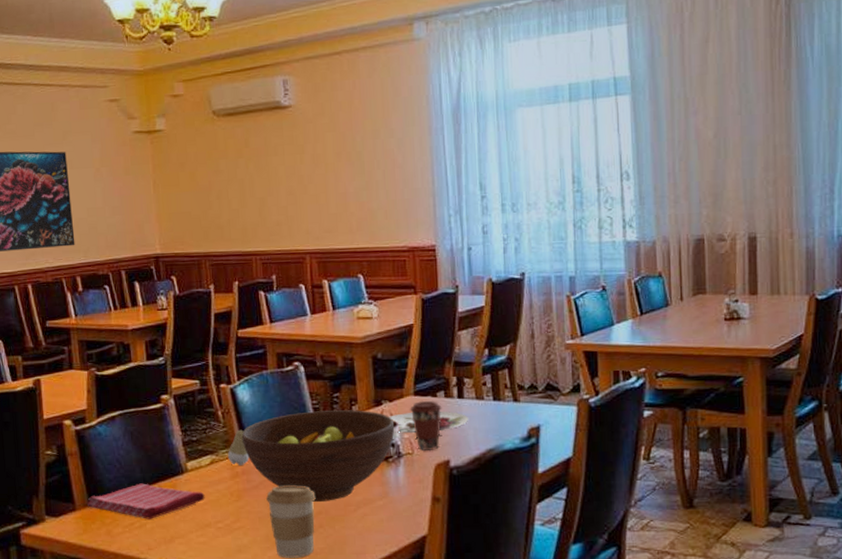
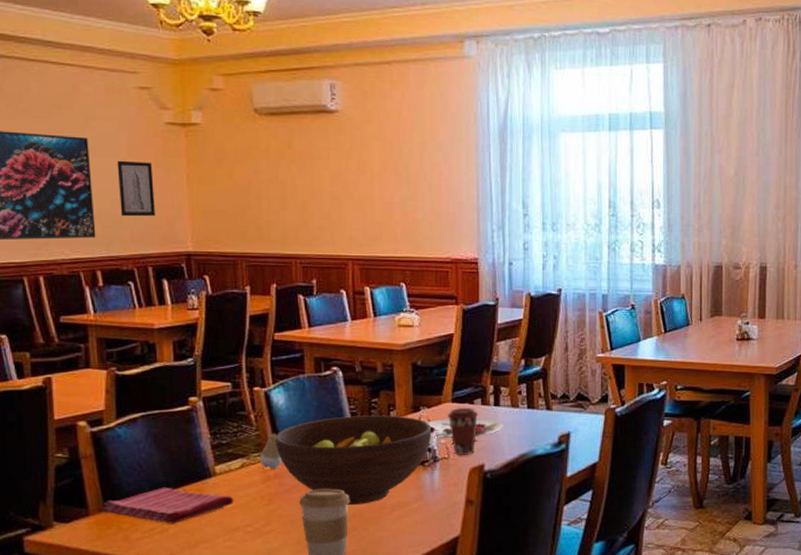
wall art: none [91,170,126,224] -> present [117,160,155,217]

